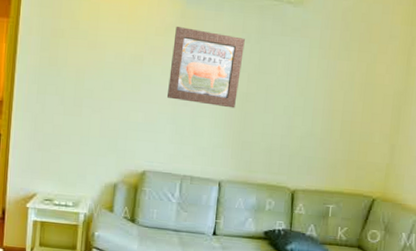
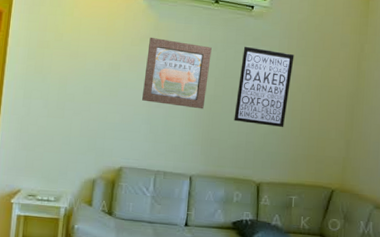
wall art: none [268,37,337,129] -> present [234,46,294,127]

